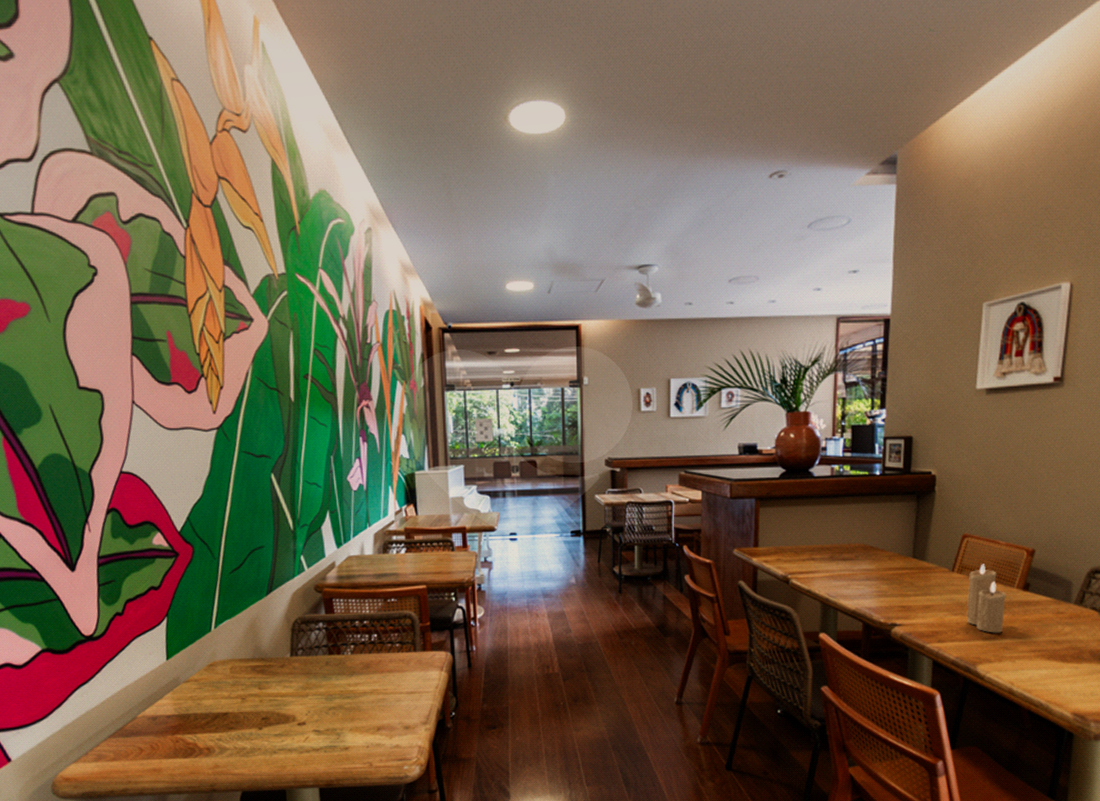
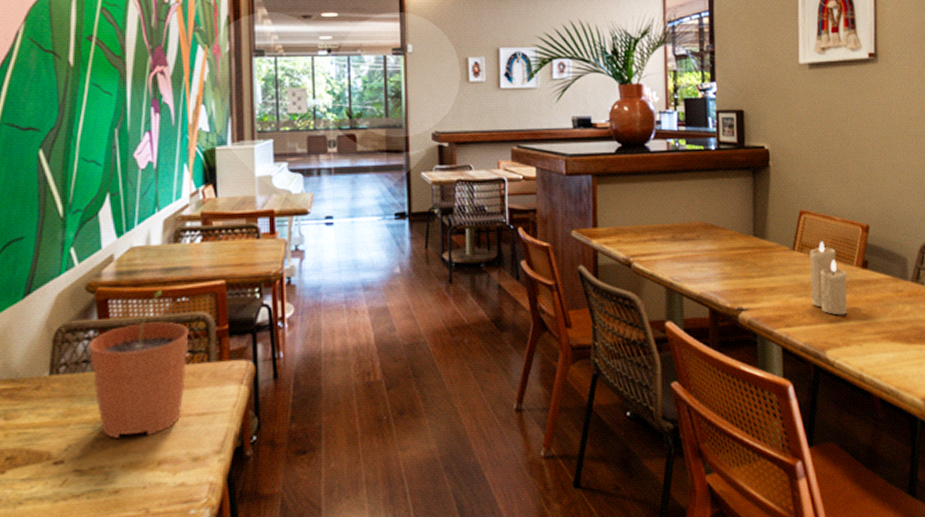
plant pot: none [320,591,399,708] -> present [89,289,189,439]

